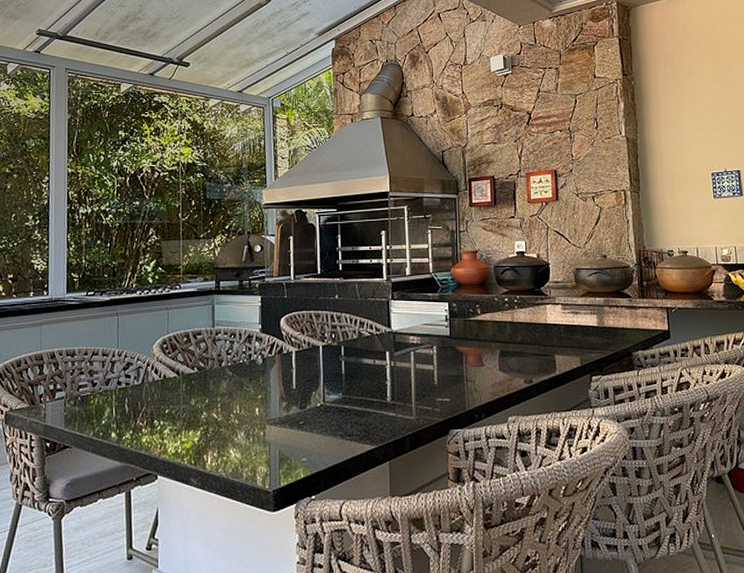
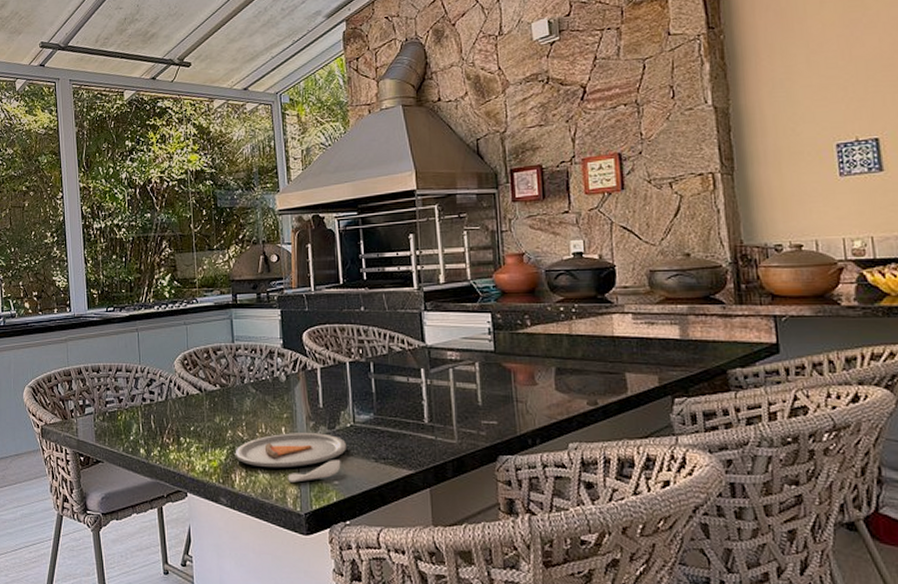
dinner plate: none [209,413,317,461] -> present [236,433,347,483]

